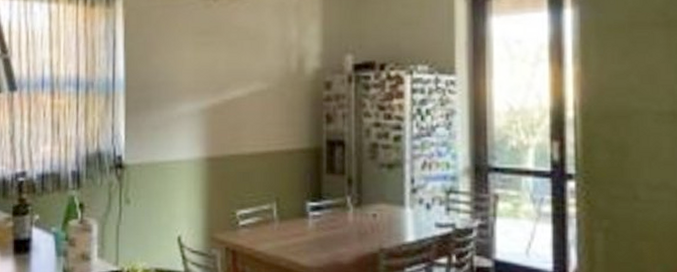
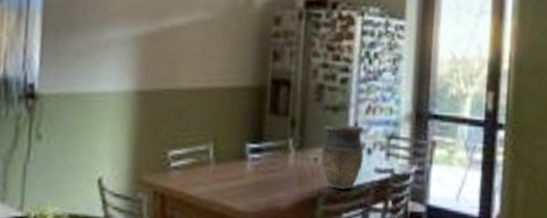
vase: none [379,181,423,244] -> present [321,124,365,189]

